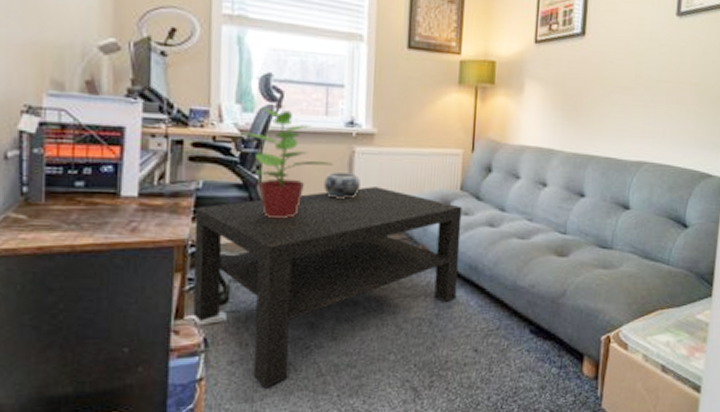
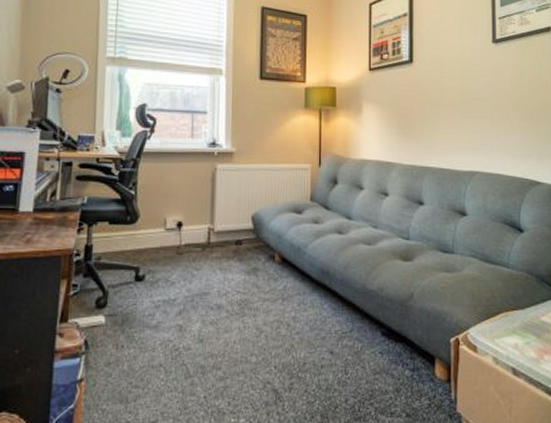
coffee table: present [193,187,462,389] -> none [76,199,313,390]
potted plant: present [241,105,333,219] -> none [120,130,198,230]
decorative bowl: present [324,171,360,199] -> none [190,186,222,210]

